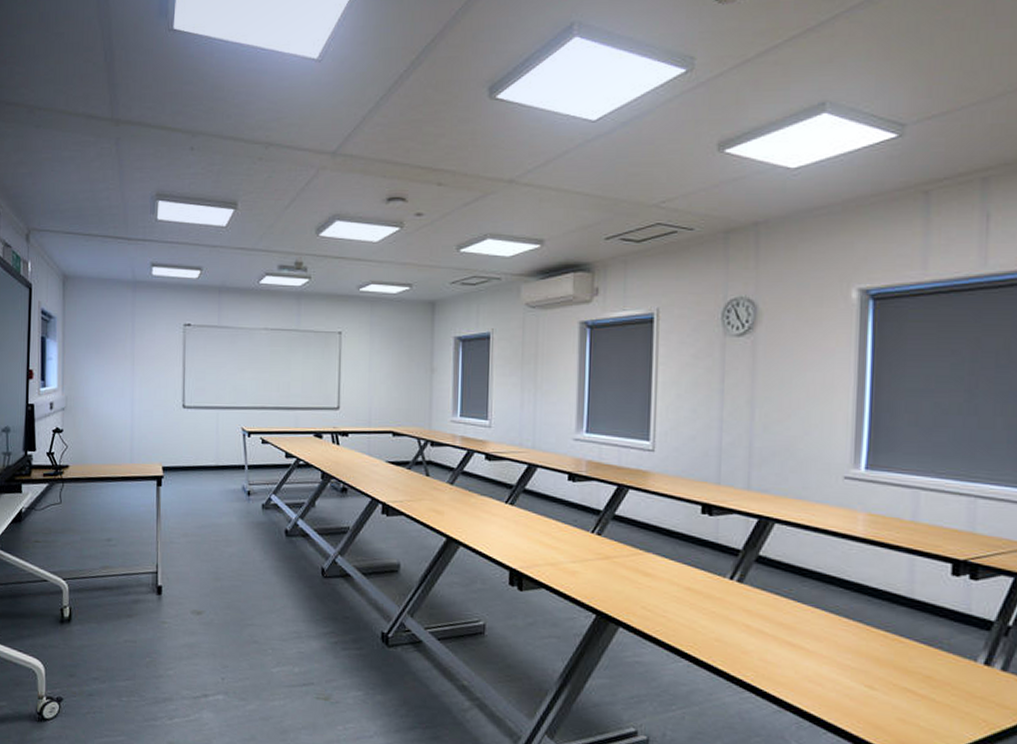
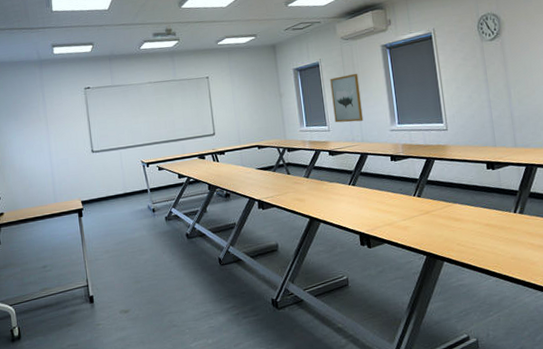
wall art: none [500,355,541,421] -> present [330,73,364,123]

